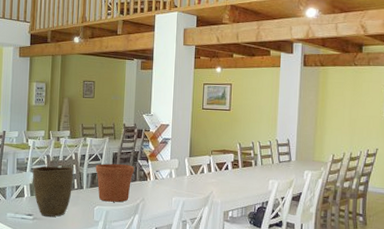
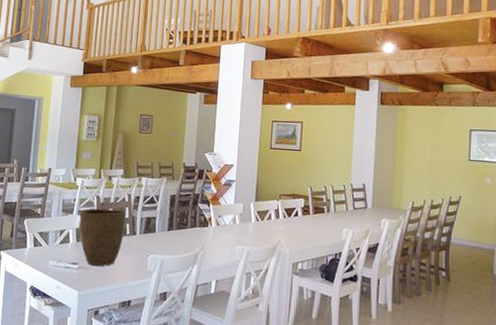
flower pot: present [95,163,135,202] -> none [150,207,195,251]

